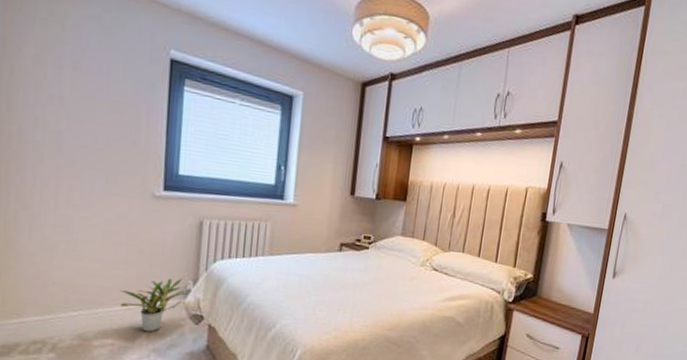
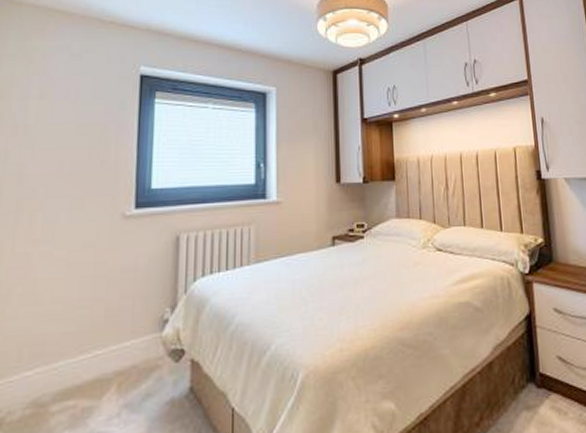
potted plant: present [119,278,189,332] -> none [84,306,167,383]

